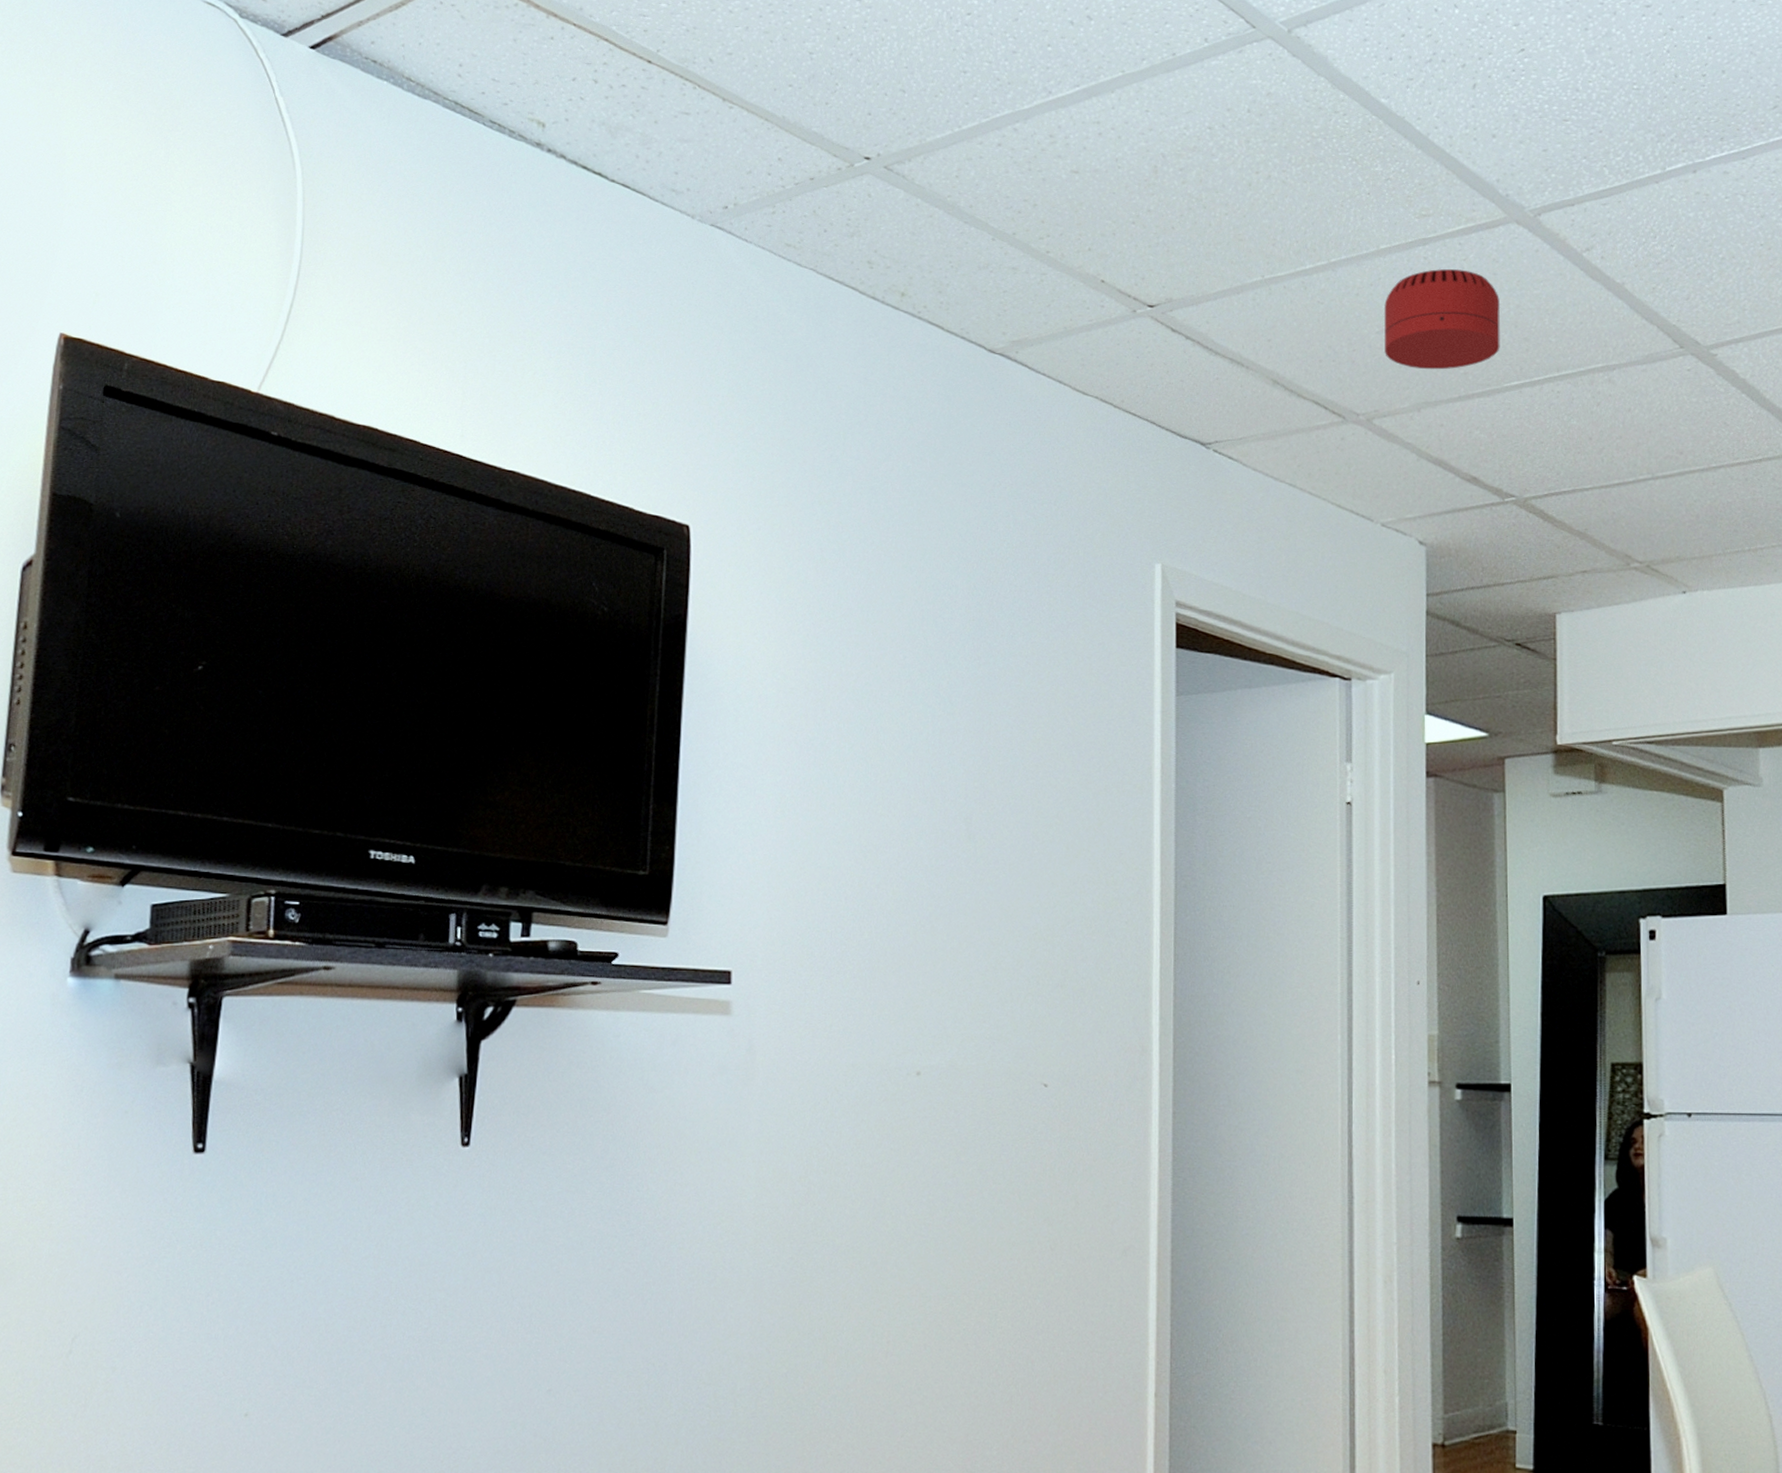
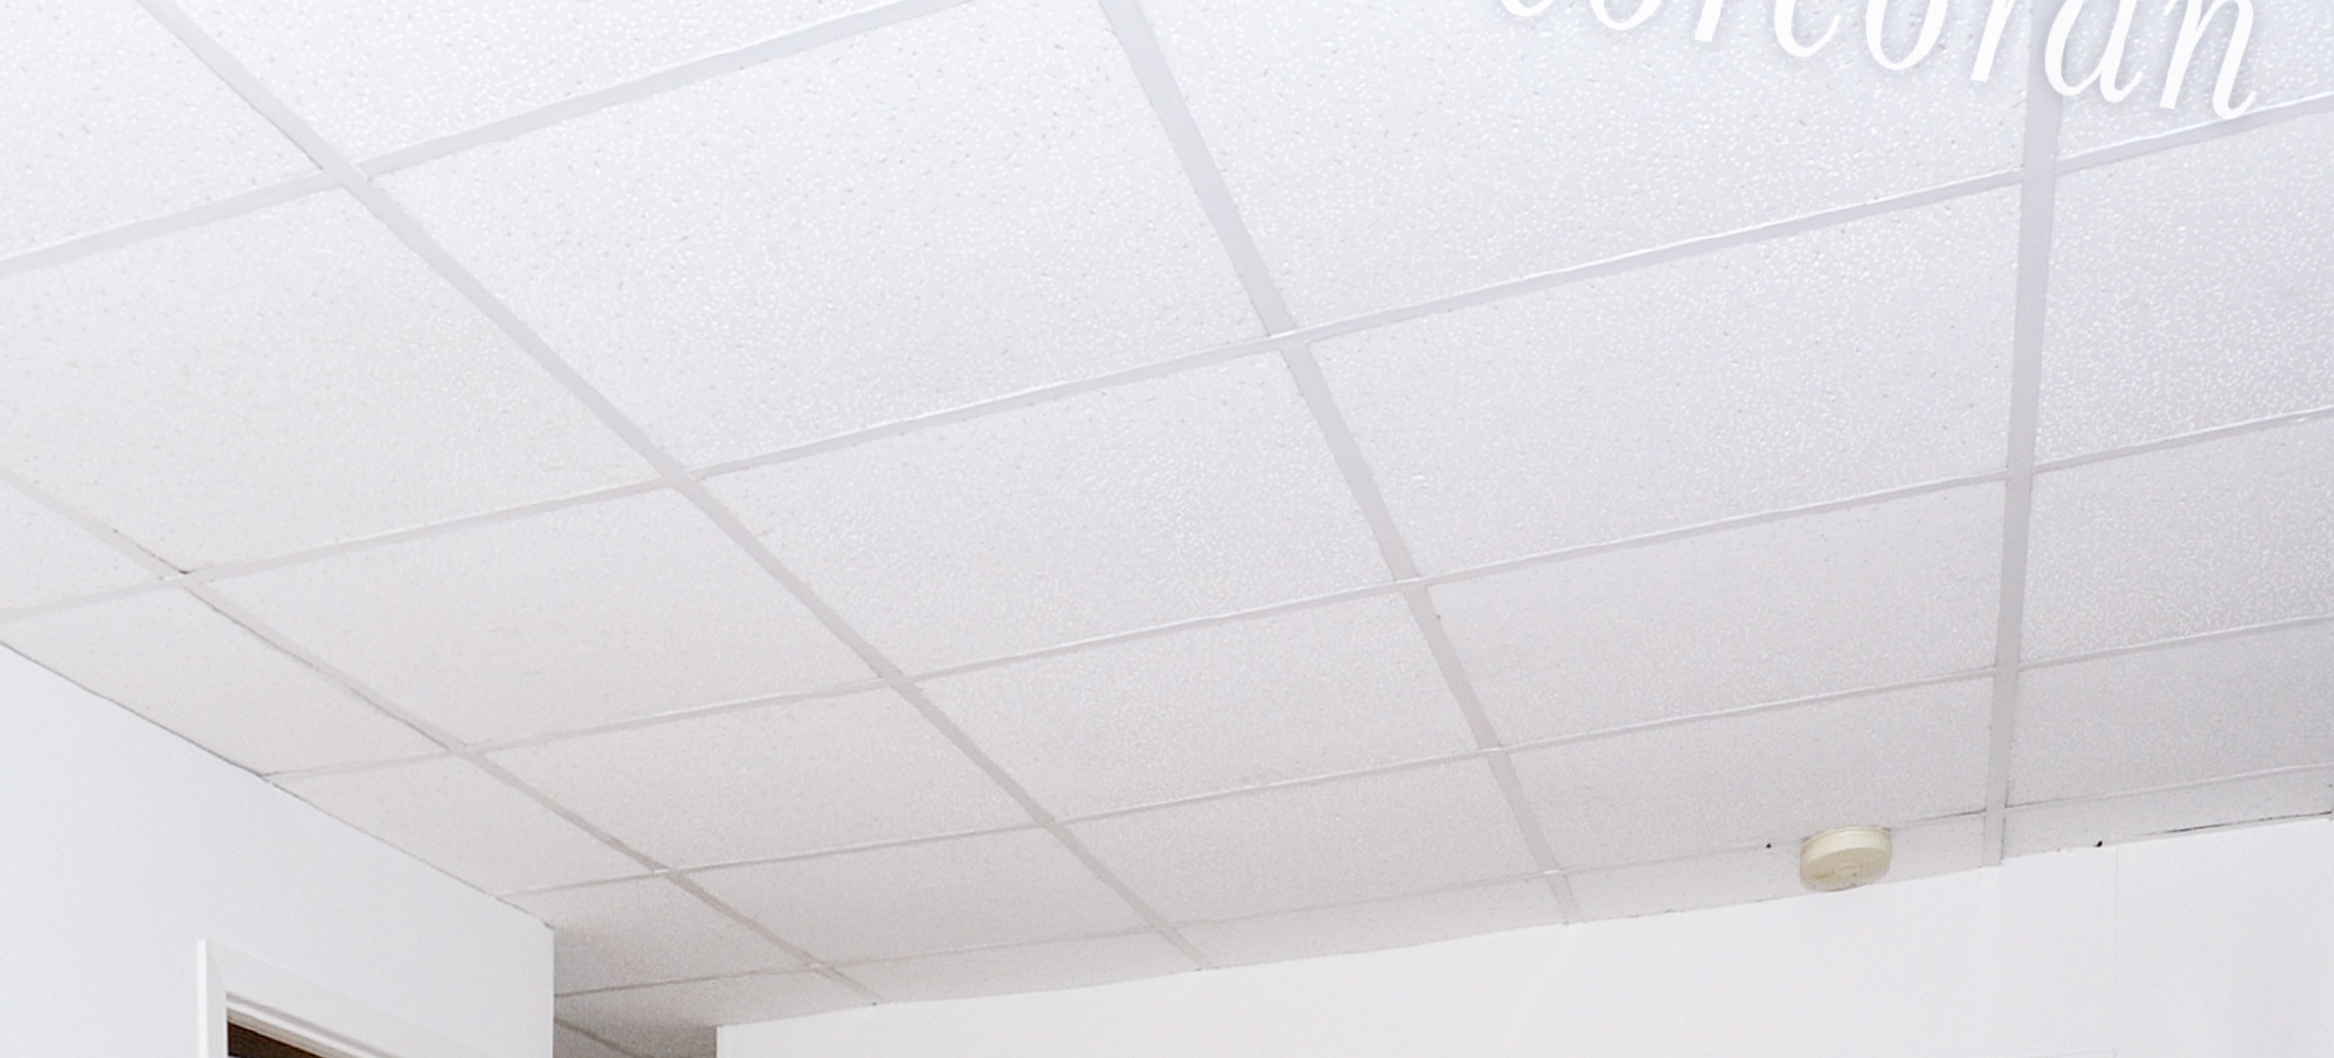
smoke detector: present [1384,269,1500,370] -> none [500,546,651,689]

